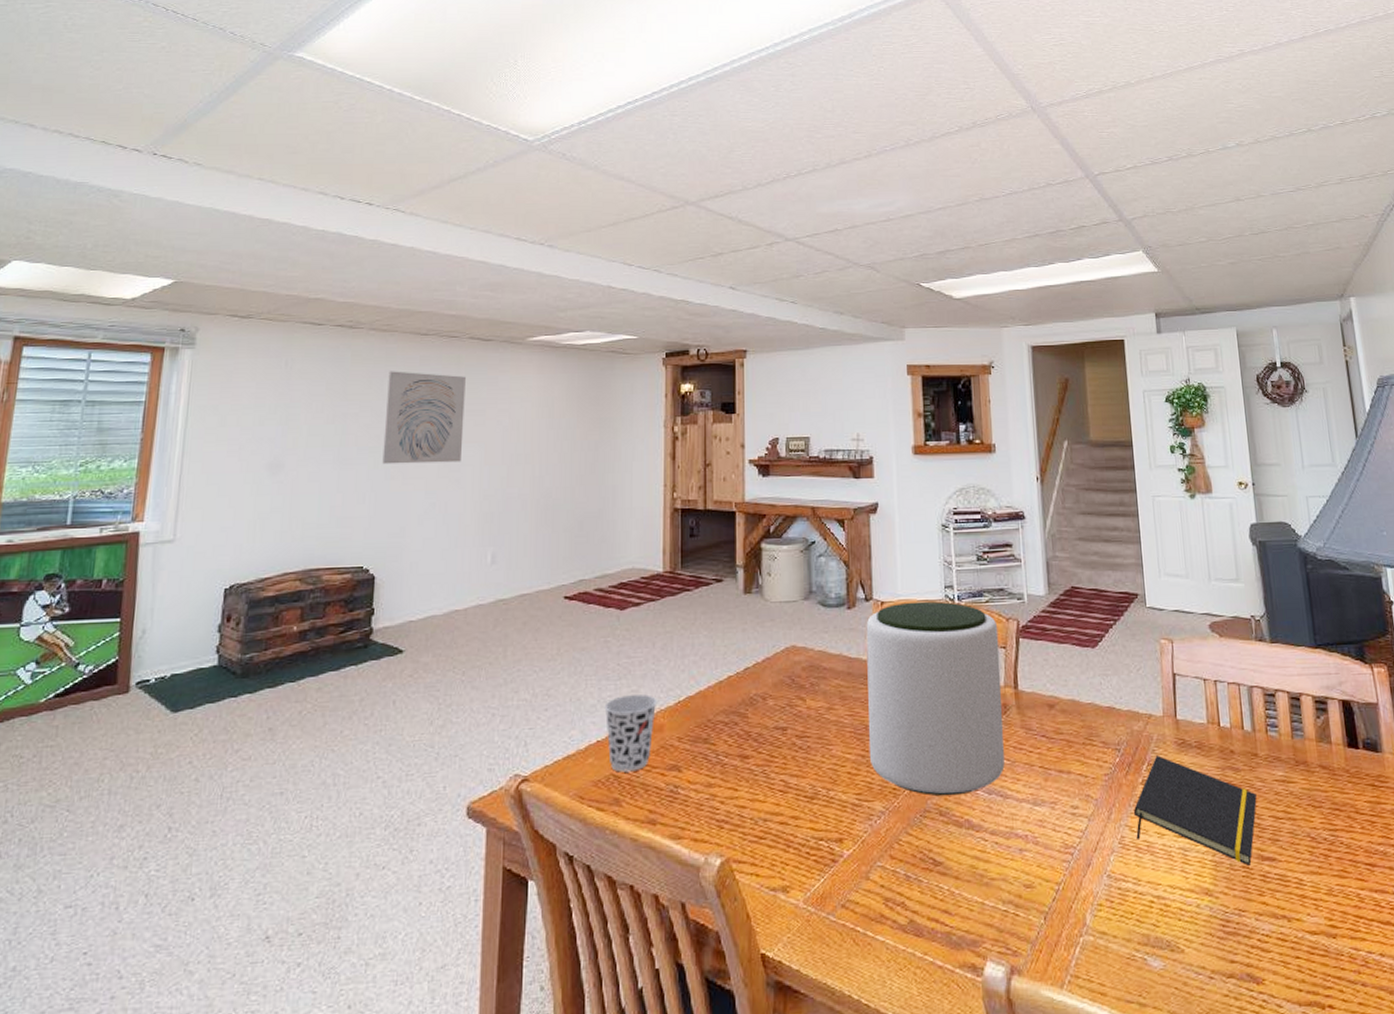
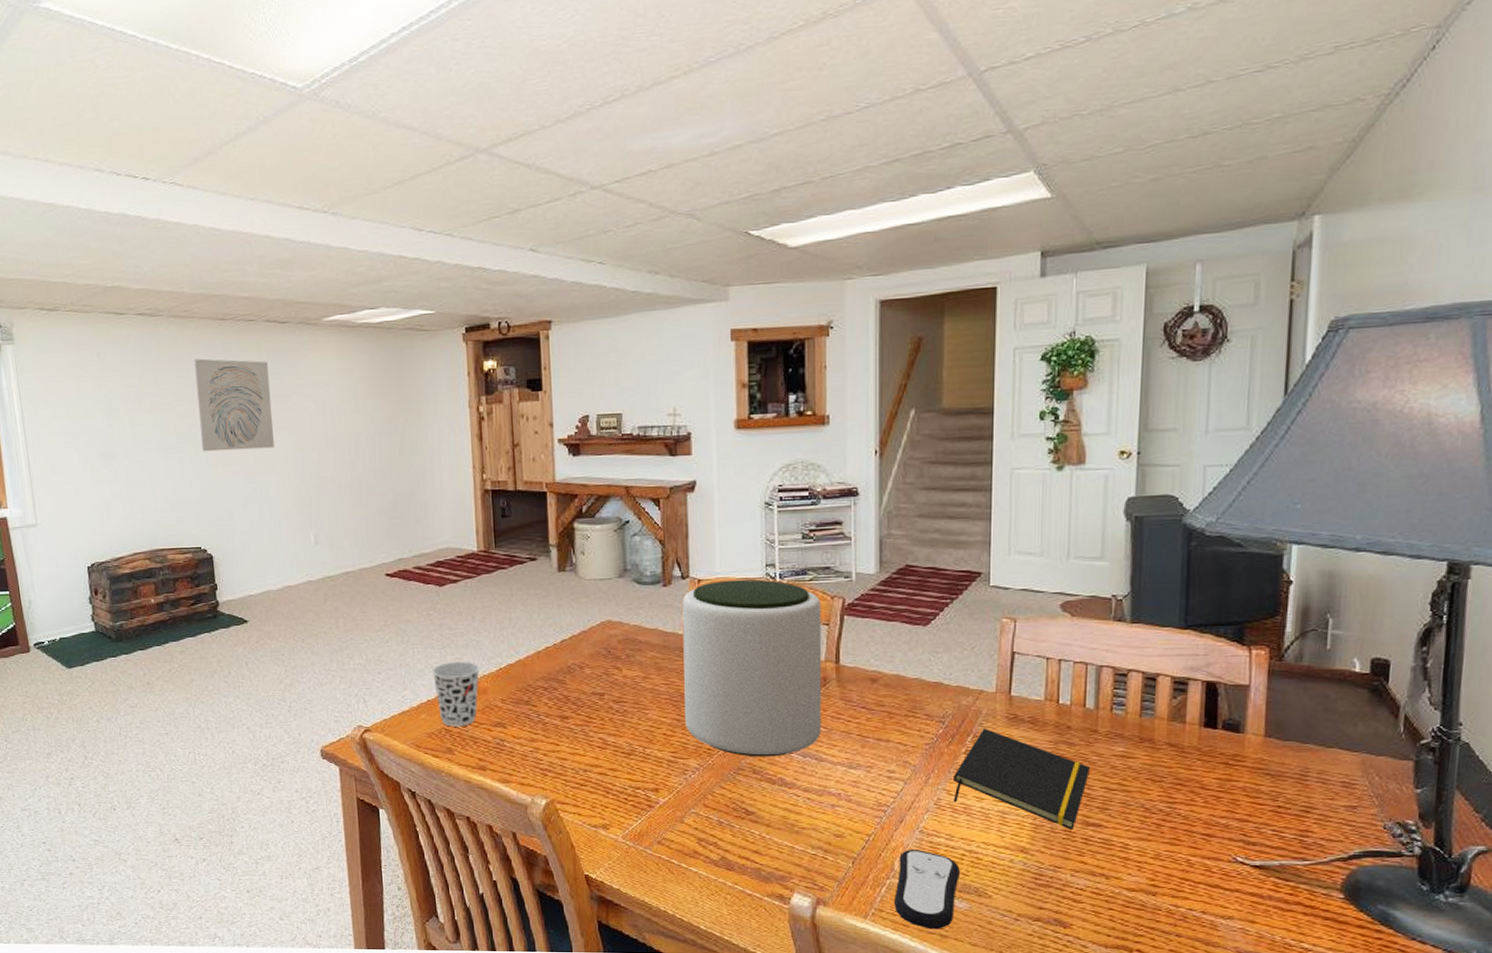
remote control: none [1089,897,1151,997] -> present [894,848,960,930]

